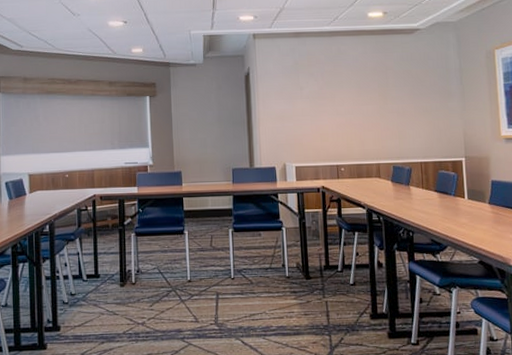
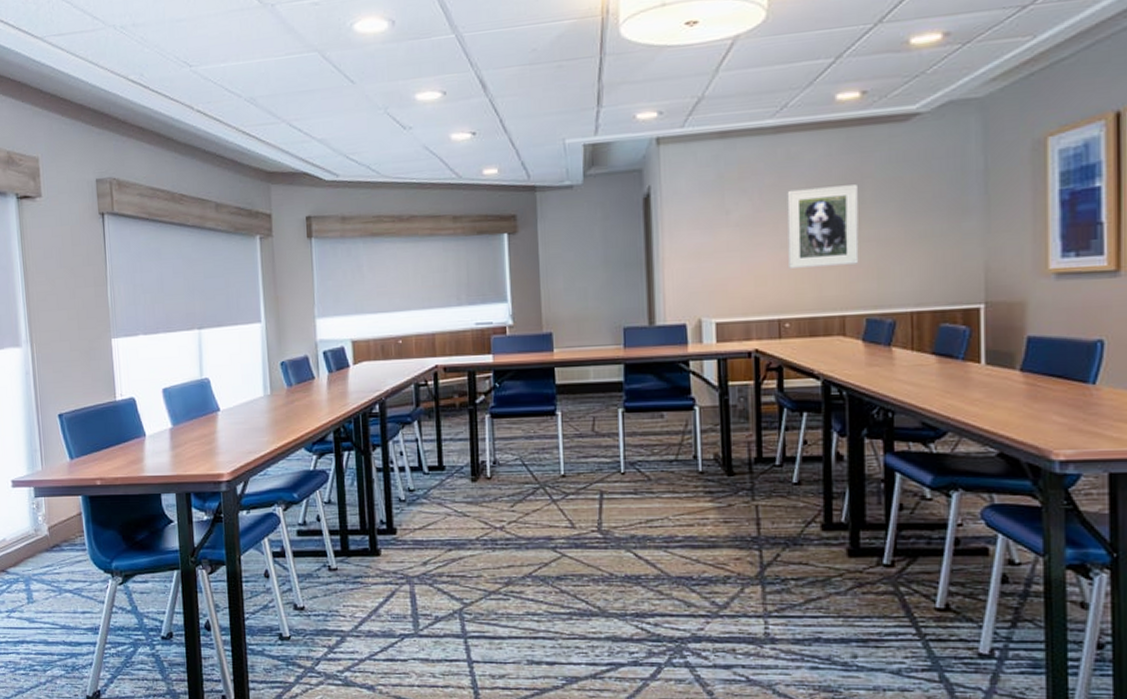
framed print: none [339,74,387,129] -> present [787,184,859,268]

